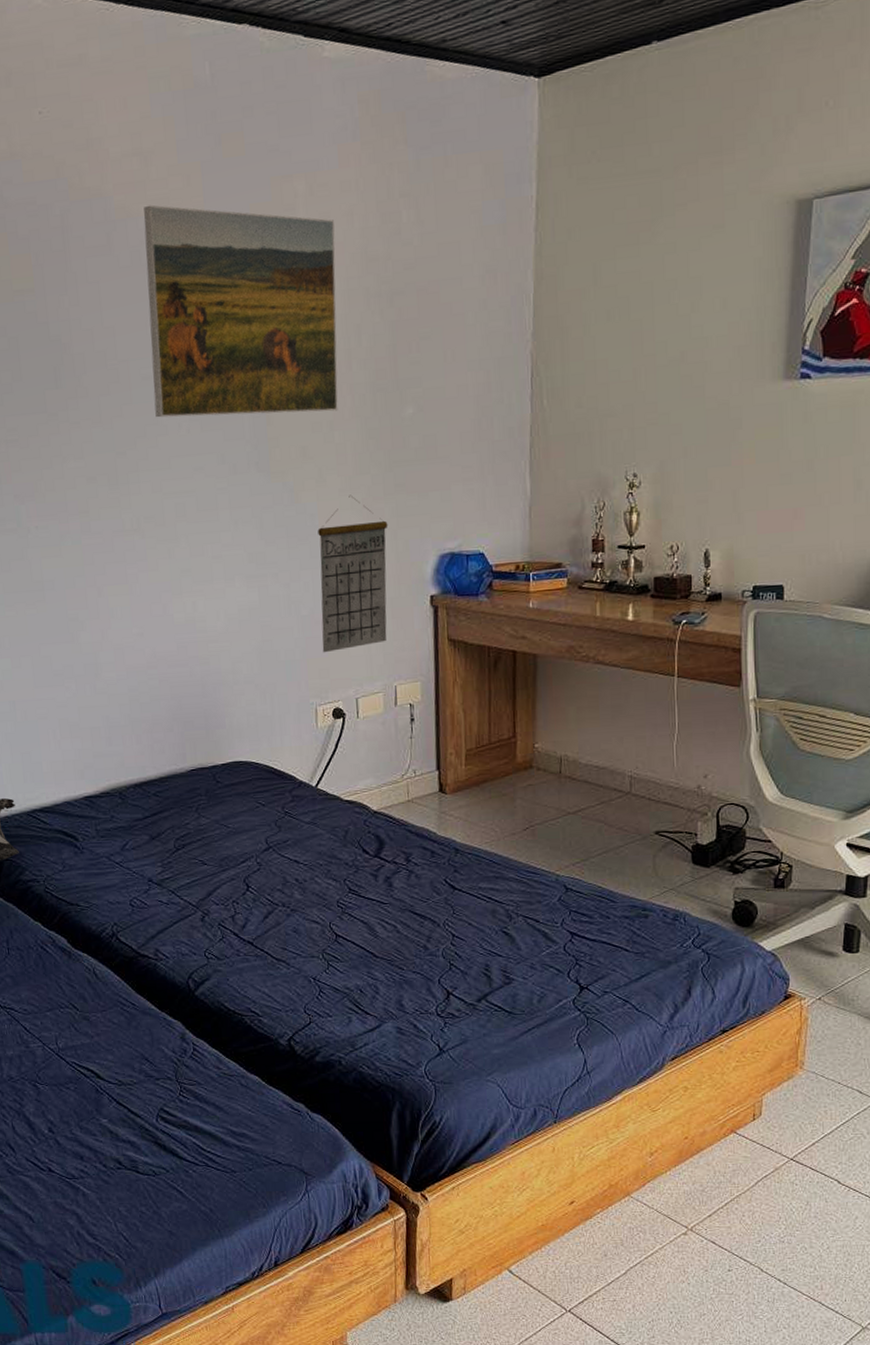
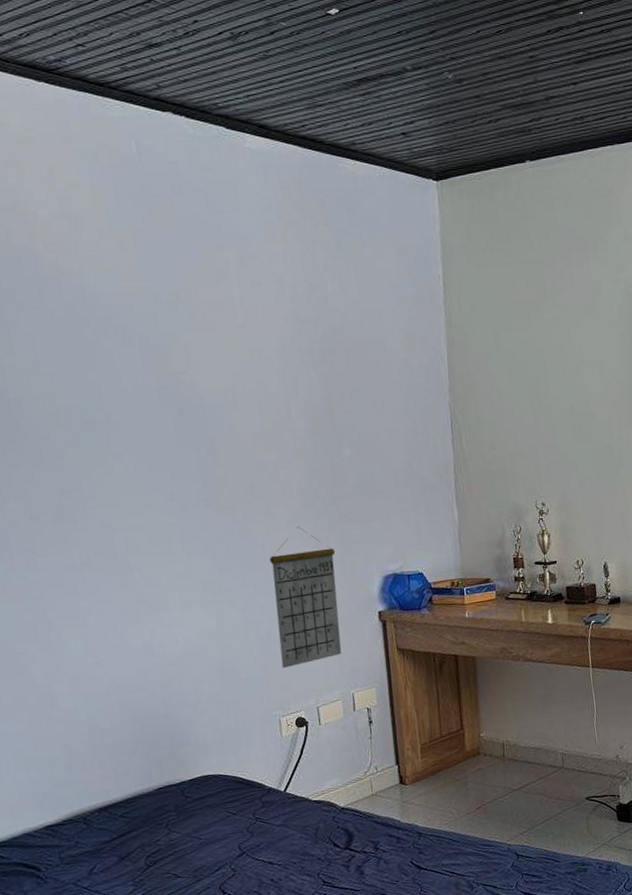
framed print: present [144,205,338,418] -> none [76,264,282,460]

